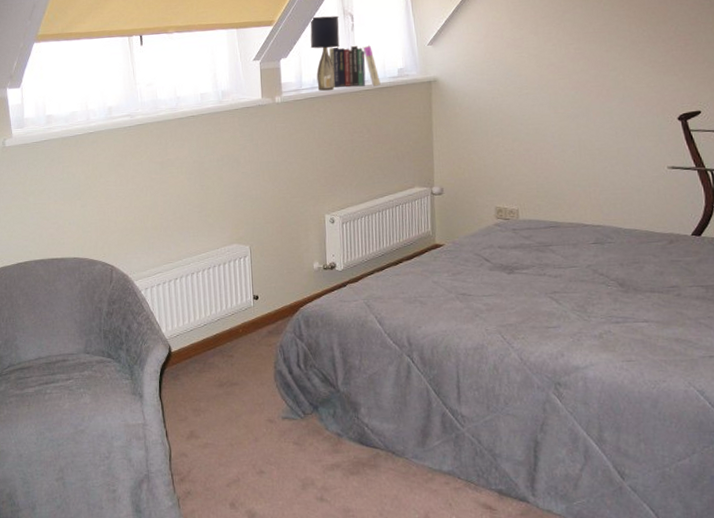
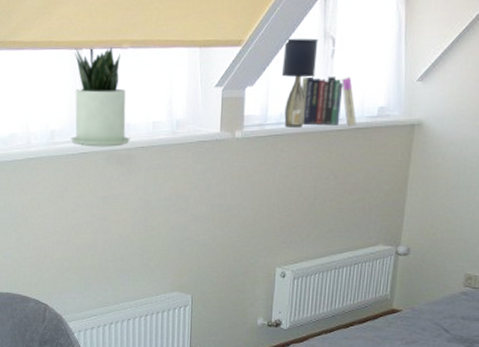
planter: none [126,33,181,119] -> present [71,47,130,147]

